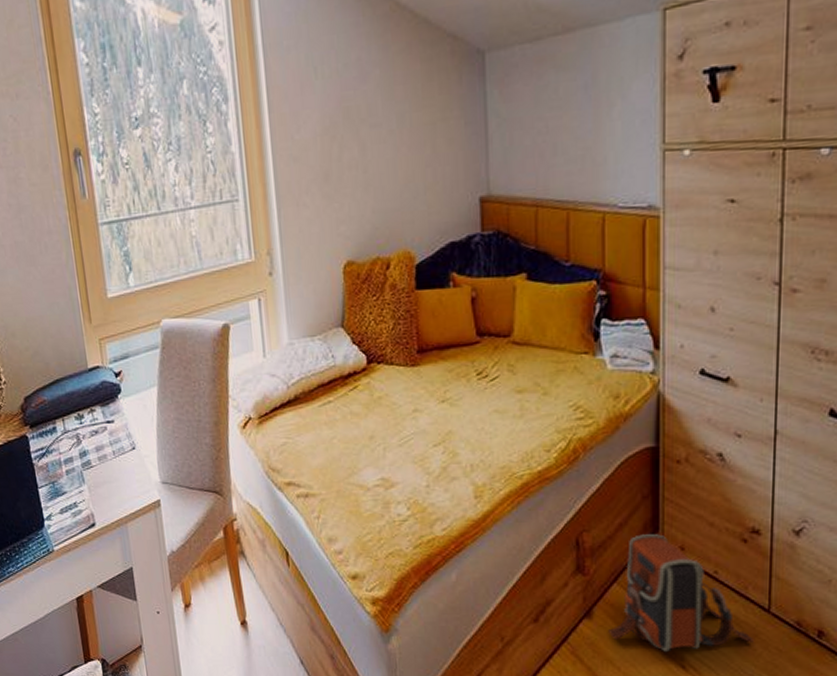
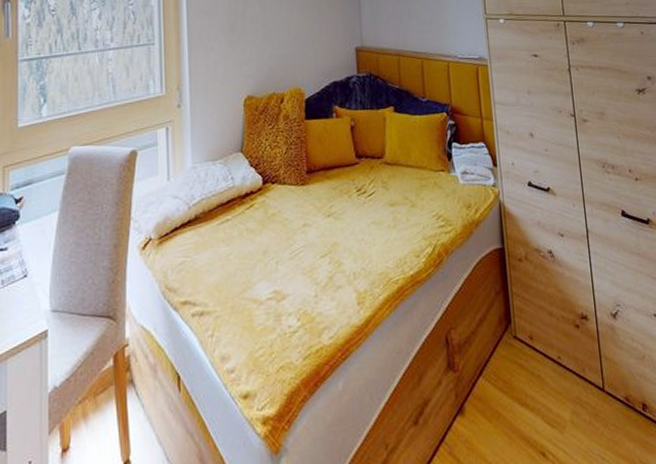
backpack: present [608,534,755,651] -> none [479,326,597,441]

